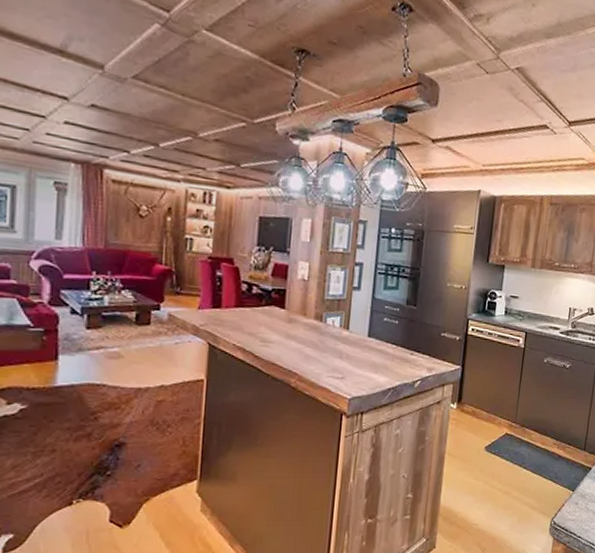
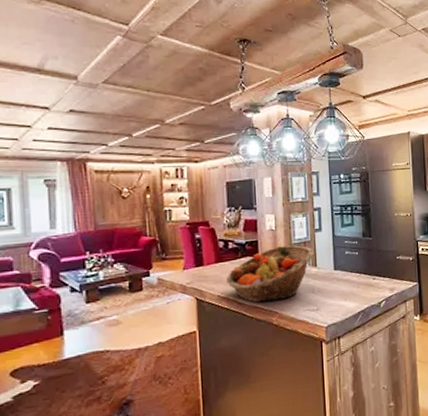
fruit basket: none [245,300,348,361] -> present [226,245,314,303]

